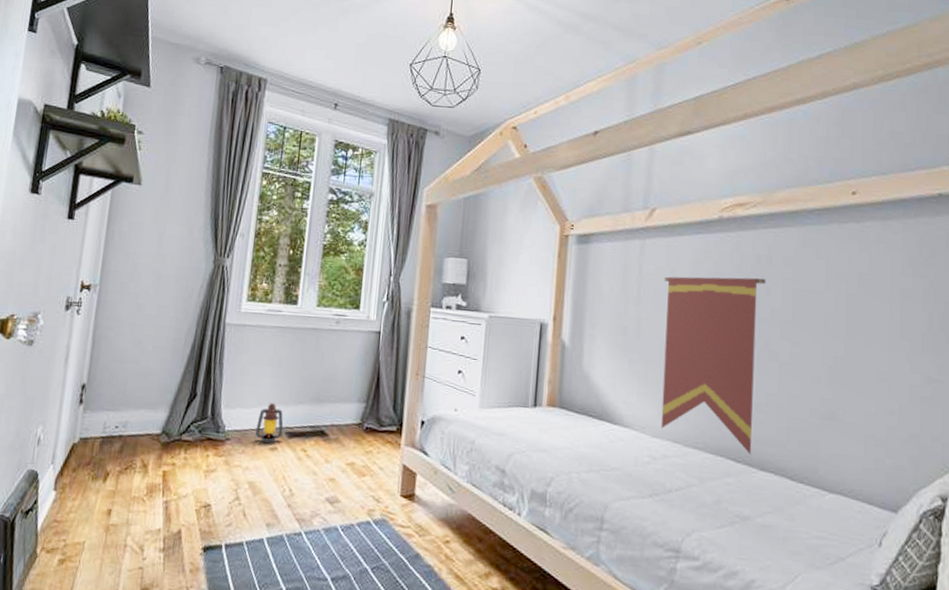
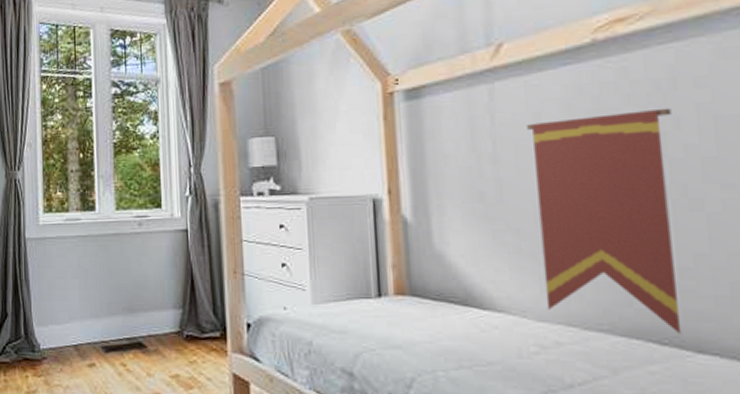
lantern: present [255,403,284,443] -> none [71,317,99,359]

